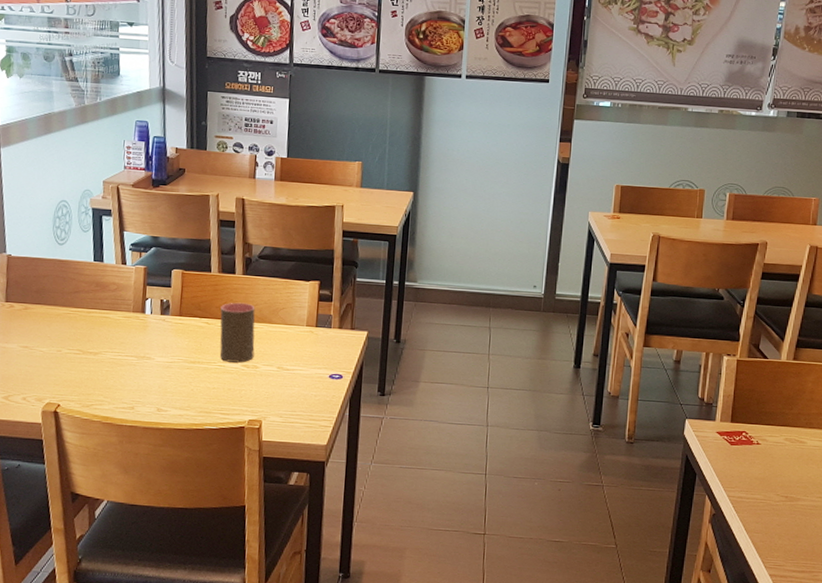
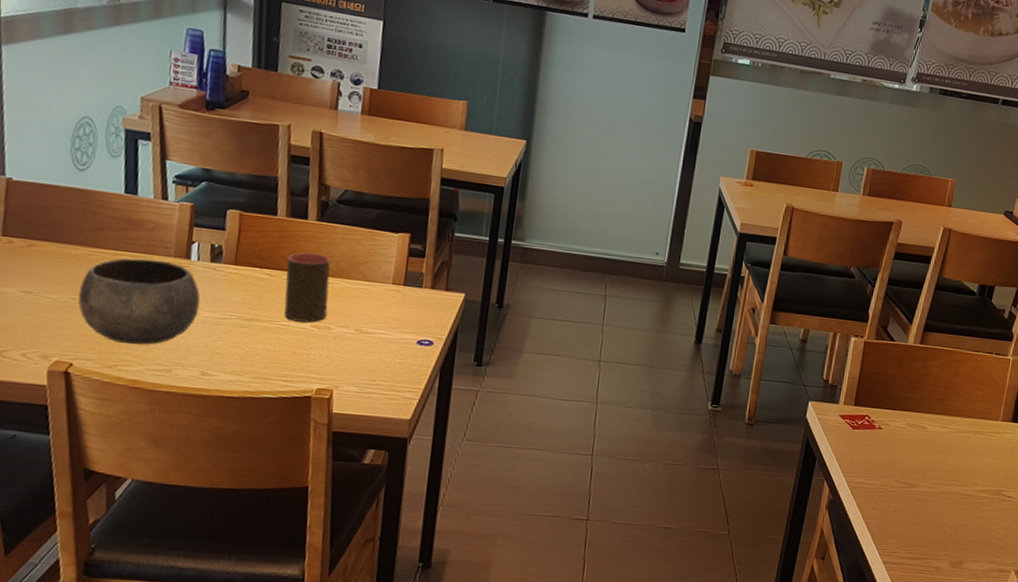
bowl: none [62,314,154,387] -> present [78,258,201,345]

